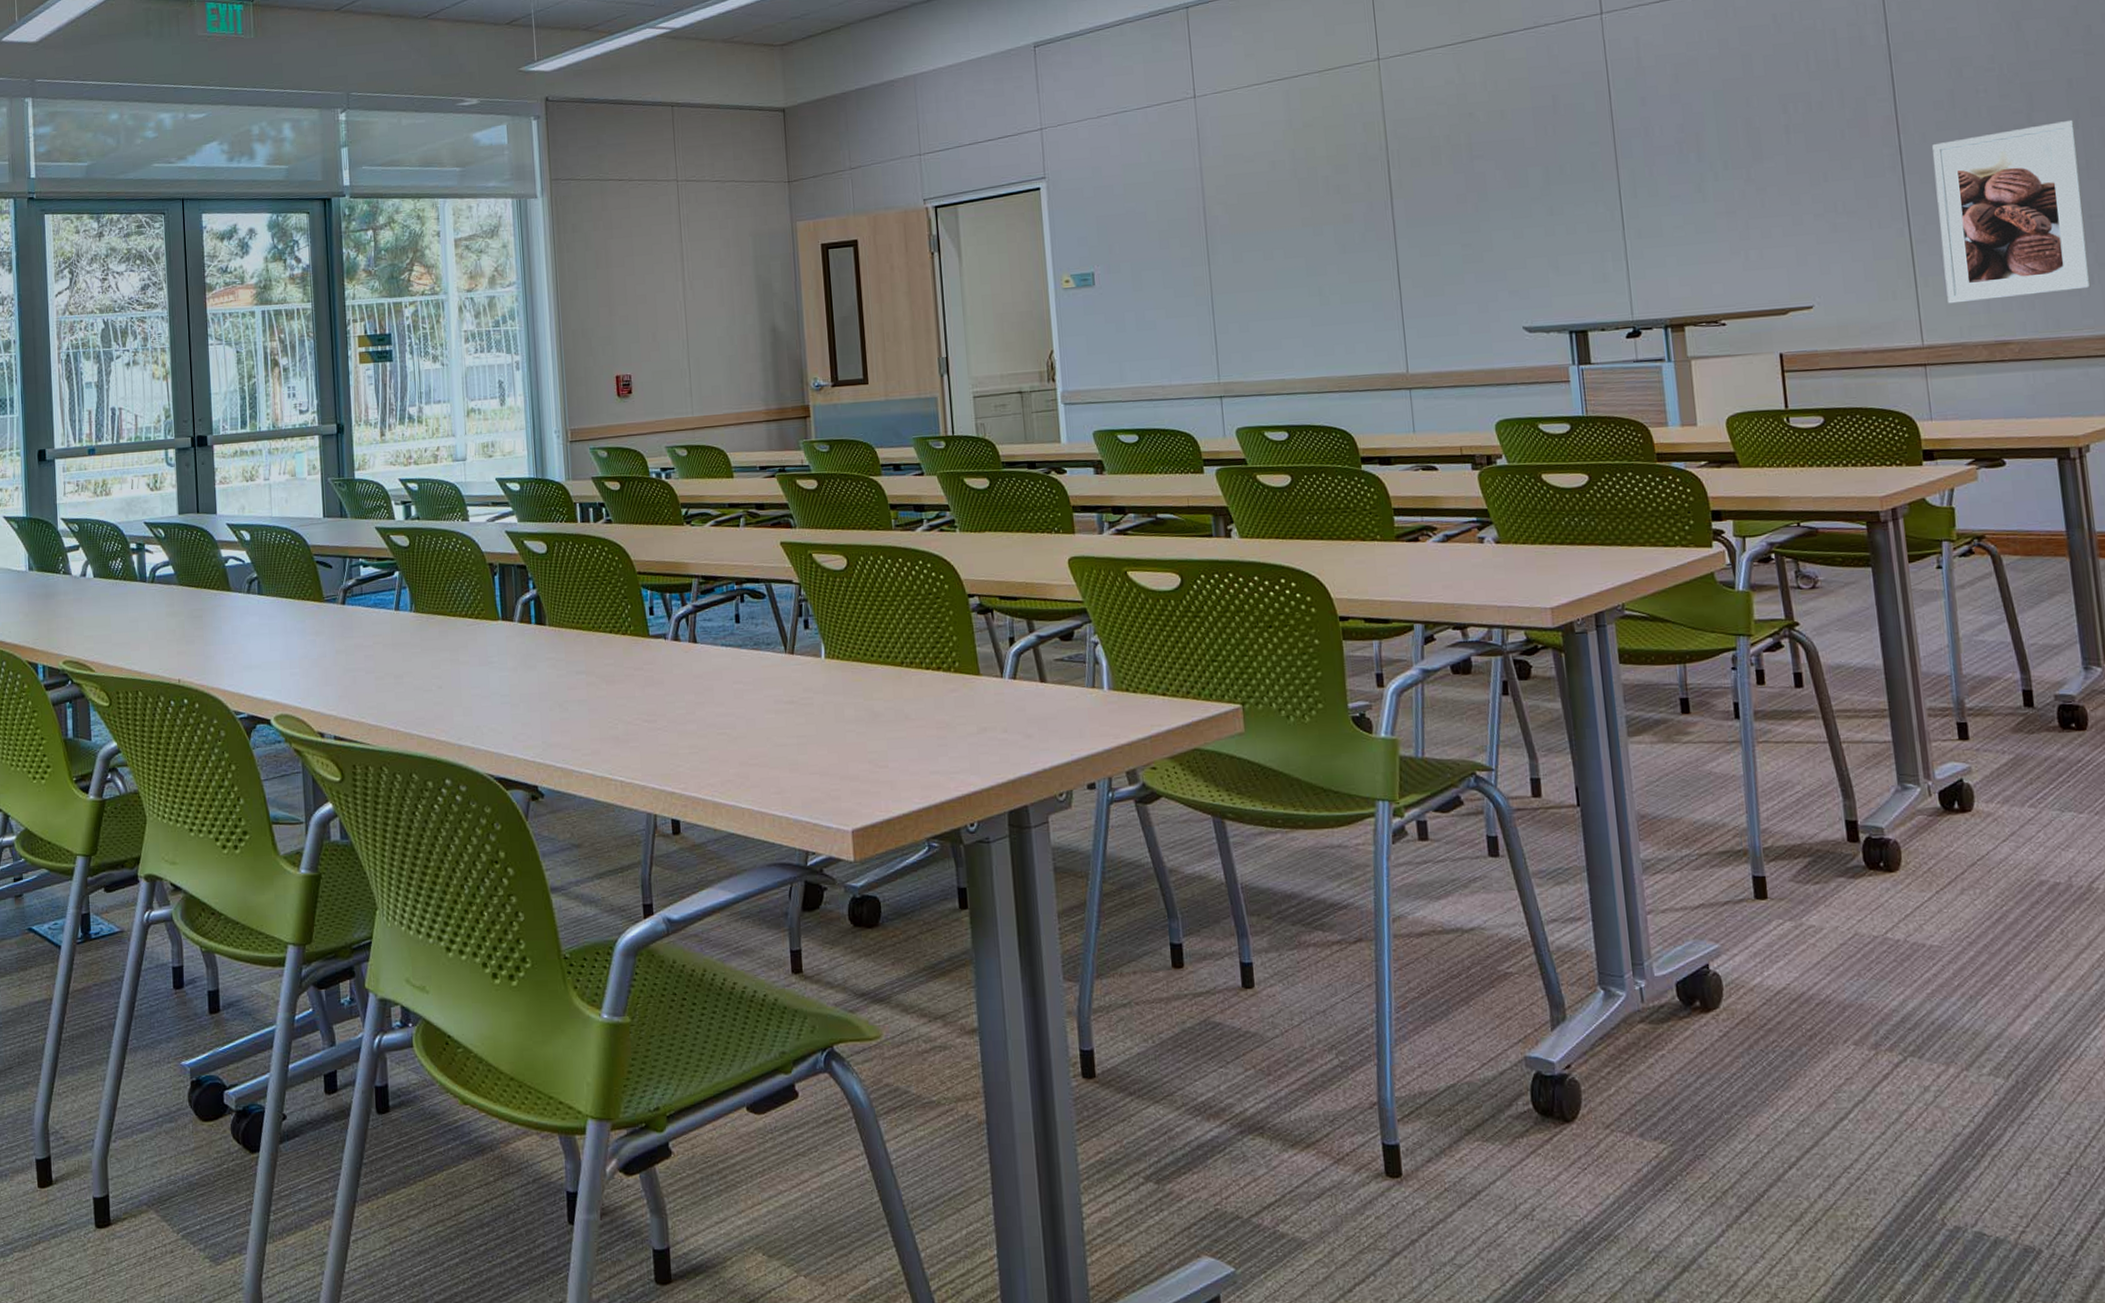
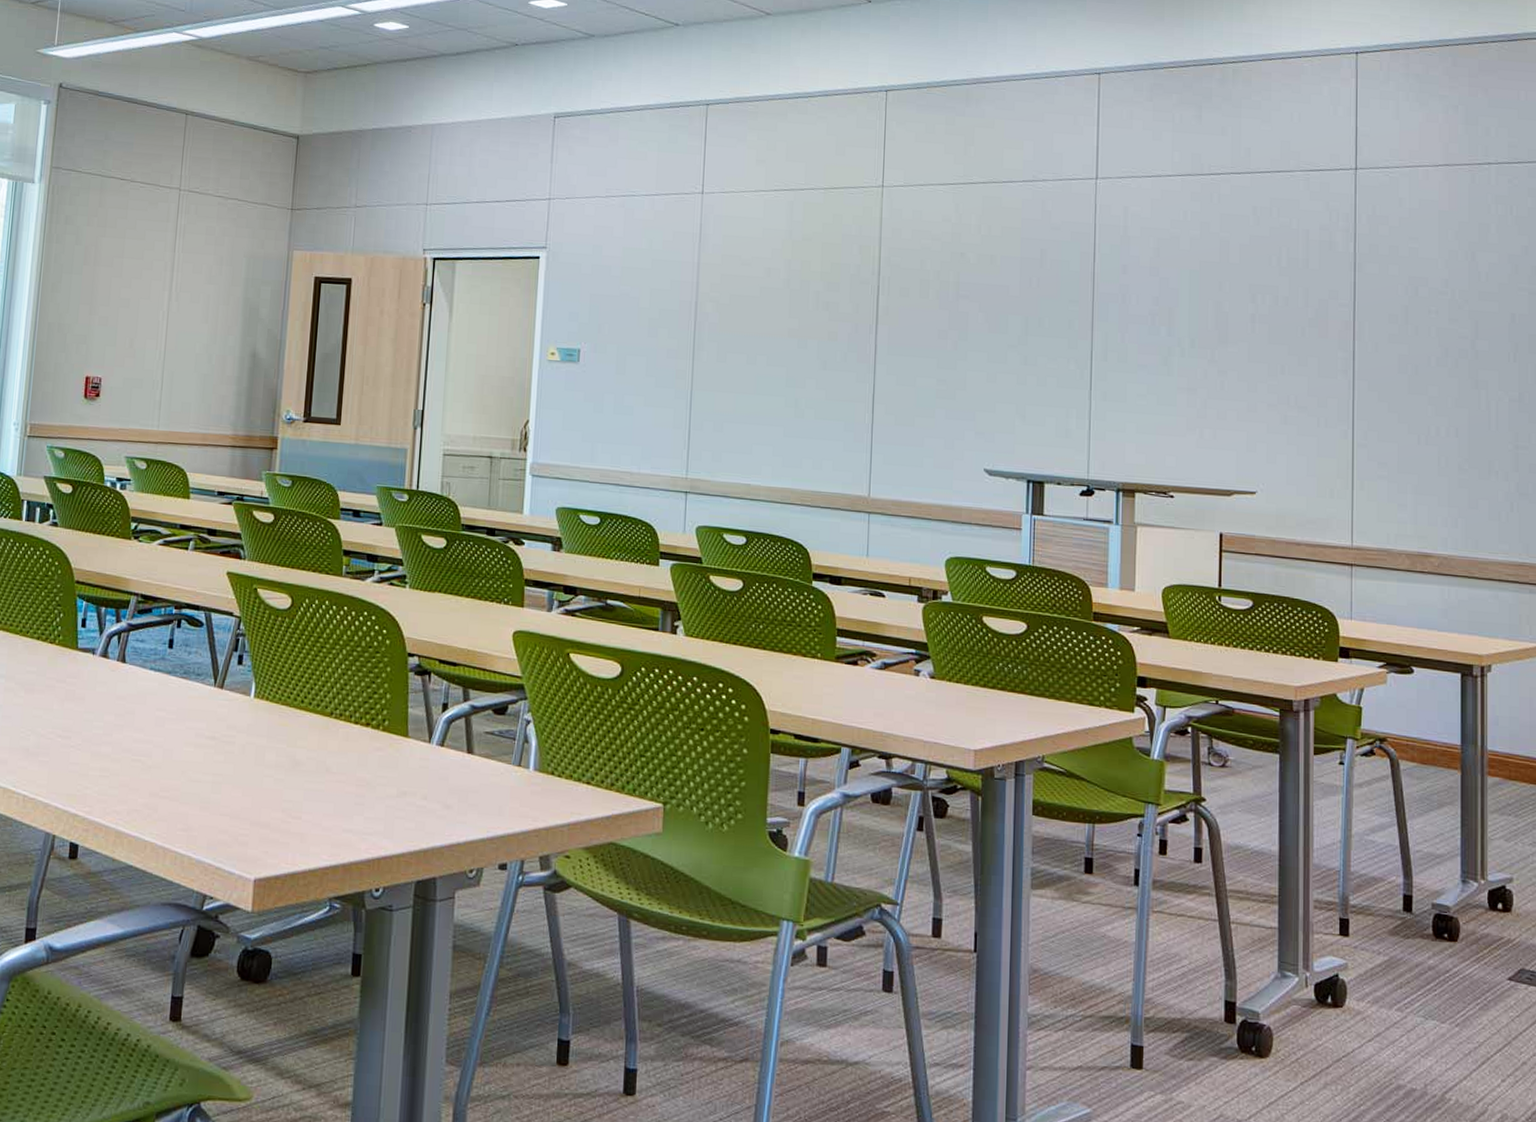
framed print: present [1932,119,2091,304] -> none [1380,352,1513,516]

